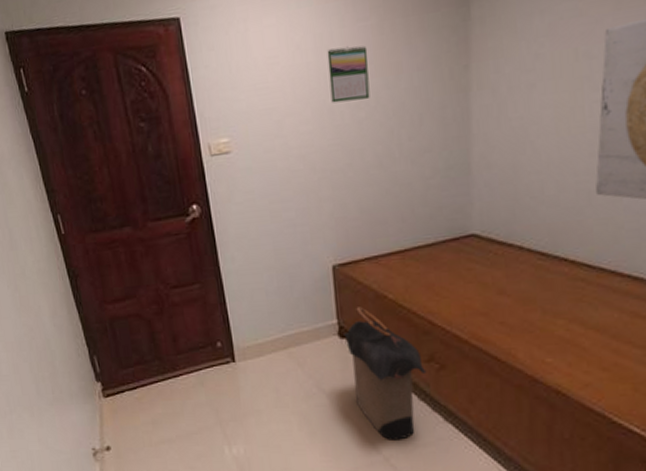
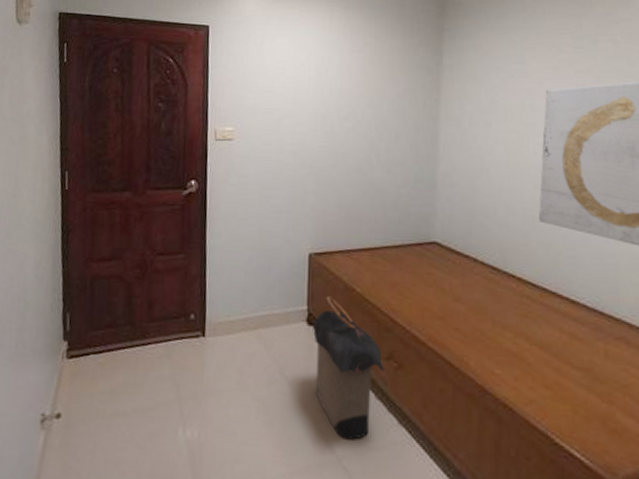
calendar: present [327,45,370,103] -> none [325,70,359,113]

